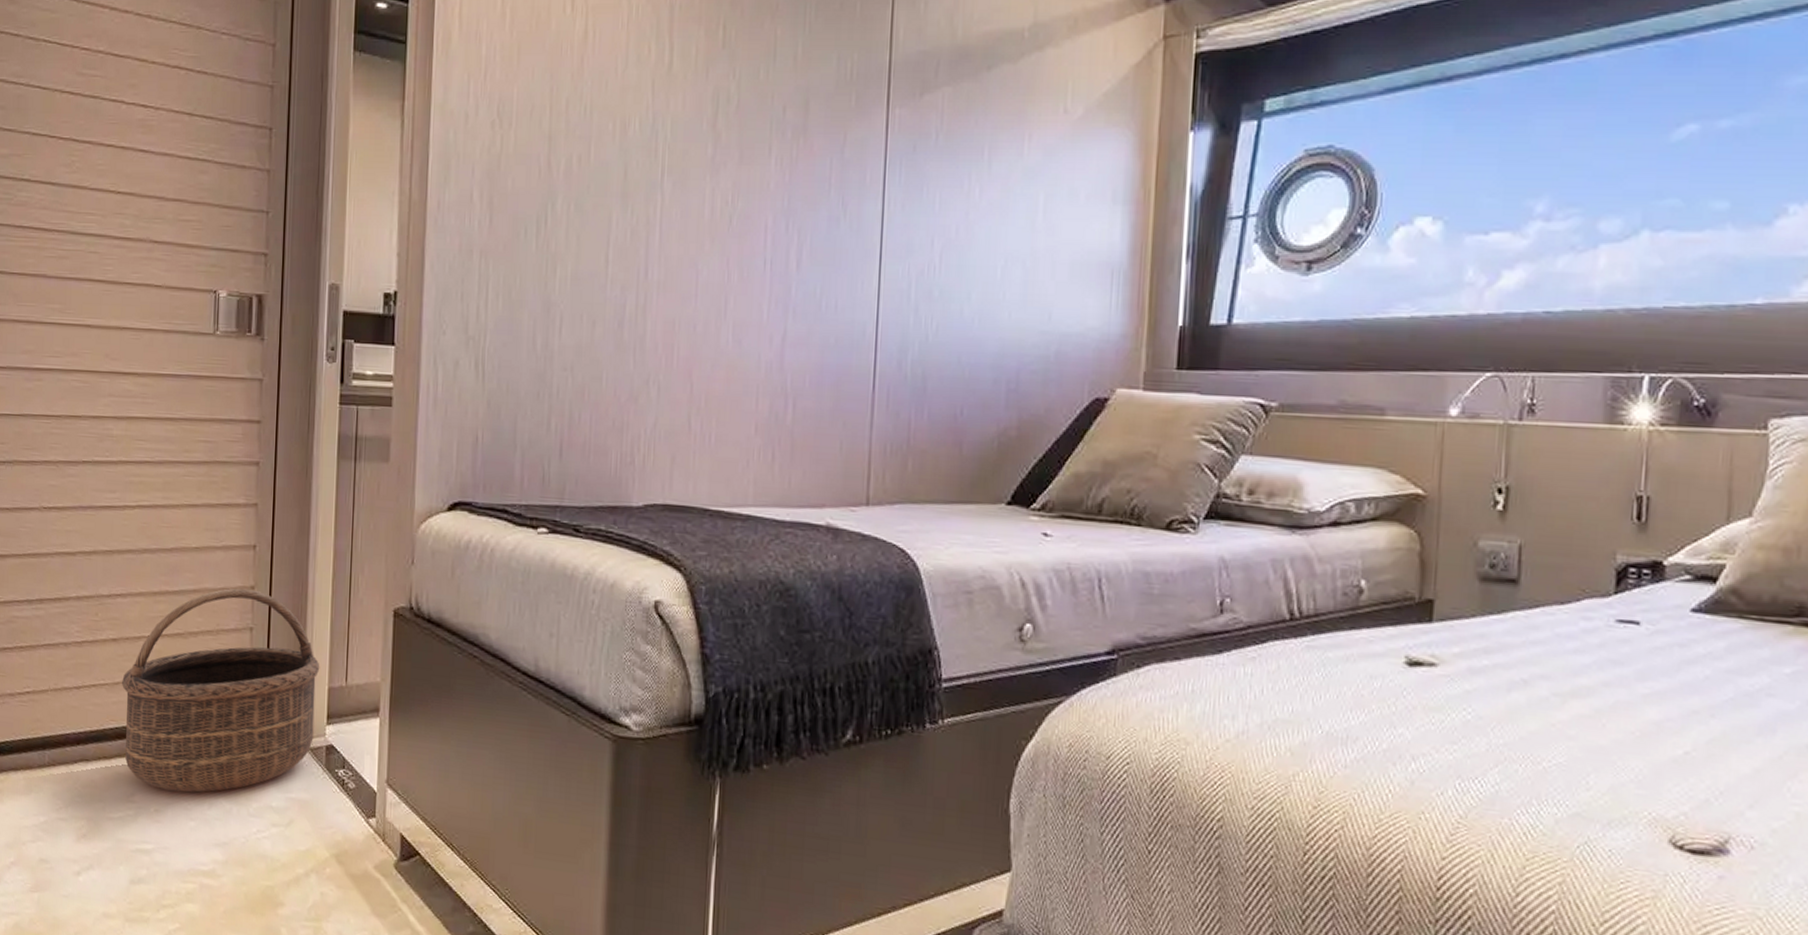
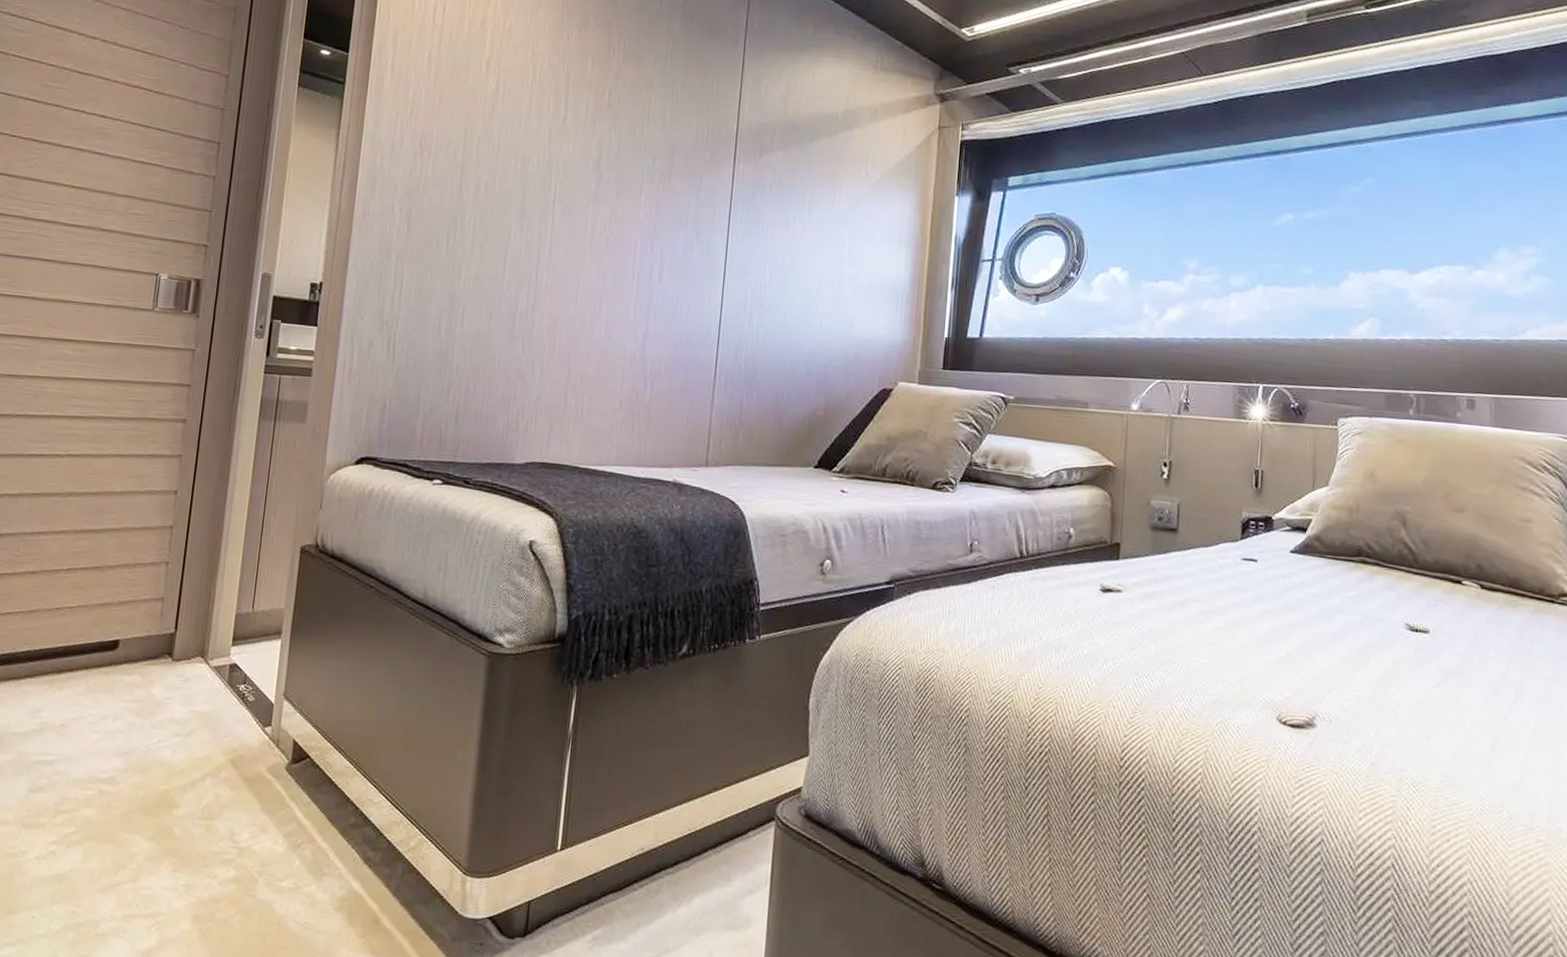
basket: present [122,588,320,793] -> none [34,527,230,708]

